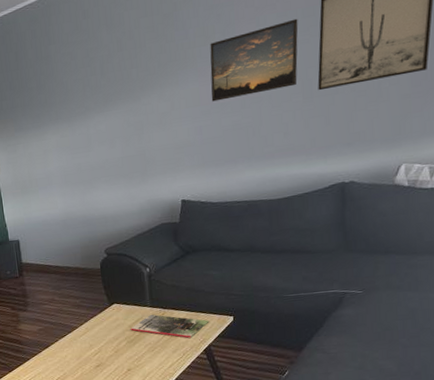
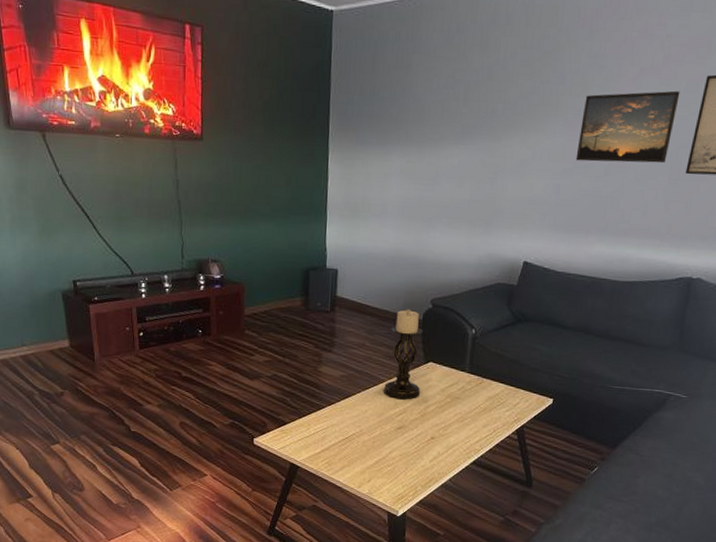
candle holder: none [74,261,111,341] -> present [383,309,423,400]
magazine: present [130,314,209,338] -> none [442,381,528,414]

